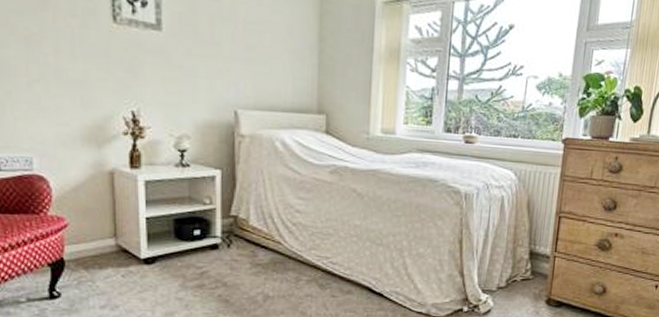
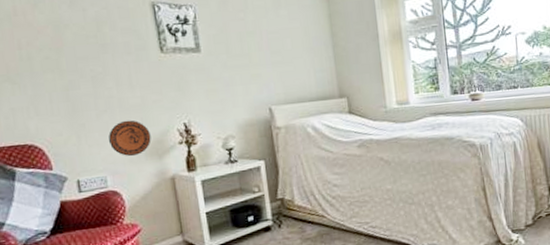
decorative plate: none [40,95,91,140] -> present [108,120,151,157]

